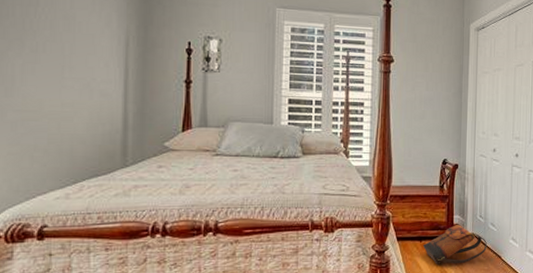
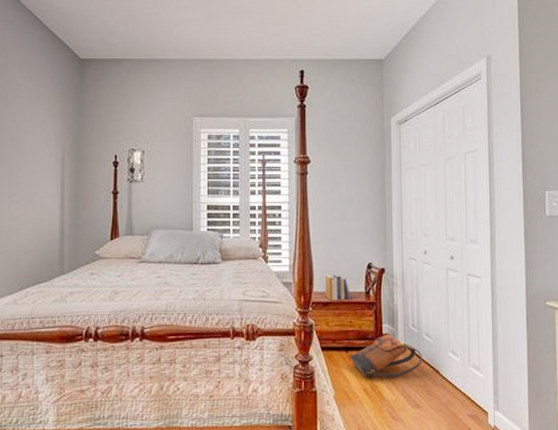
books: none [403,169,427,194] -> present [325,274,352,301]

